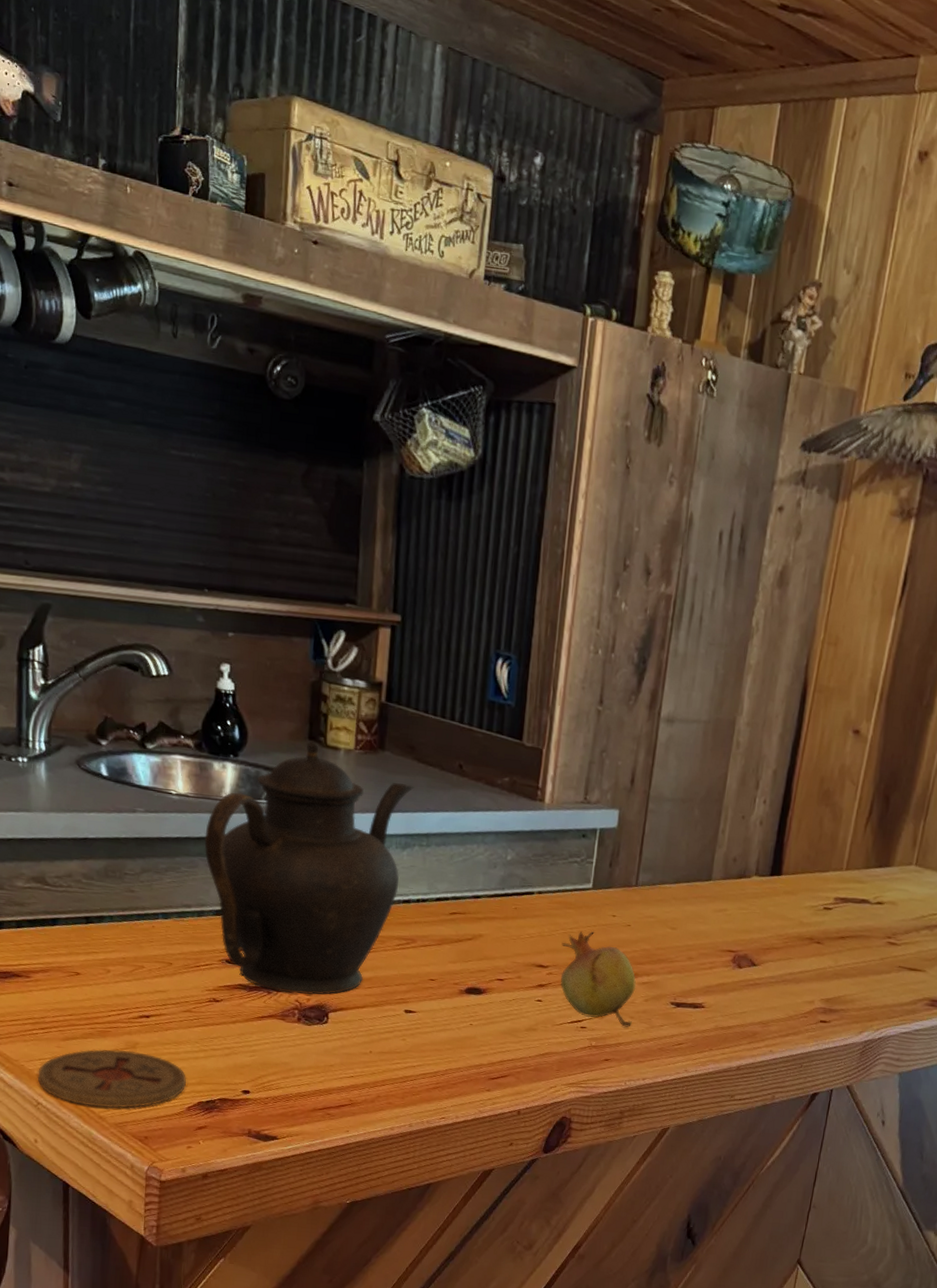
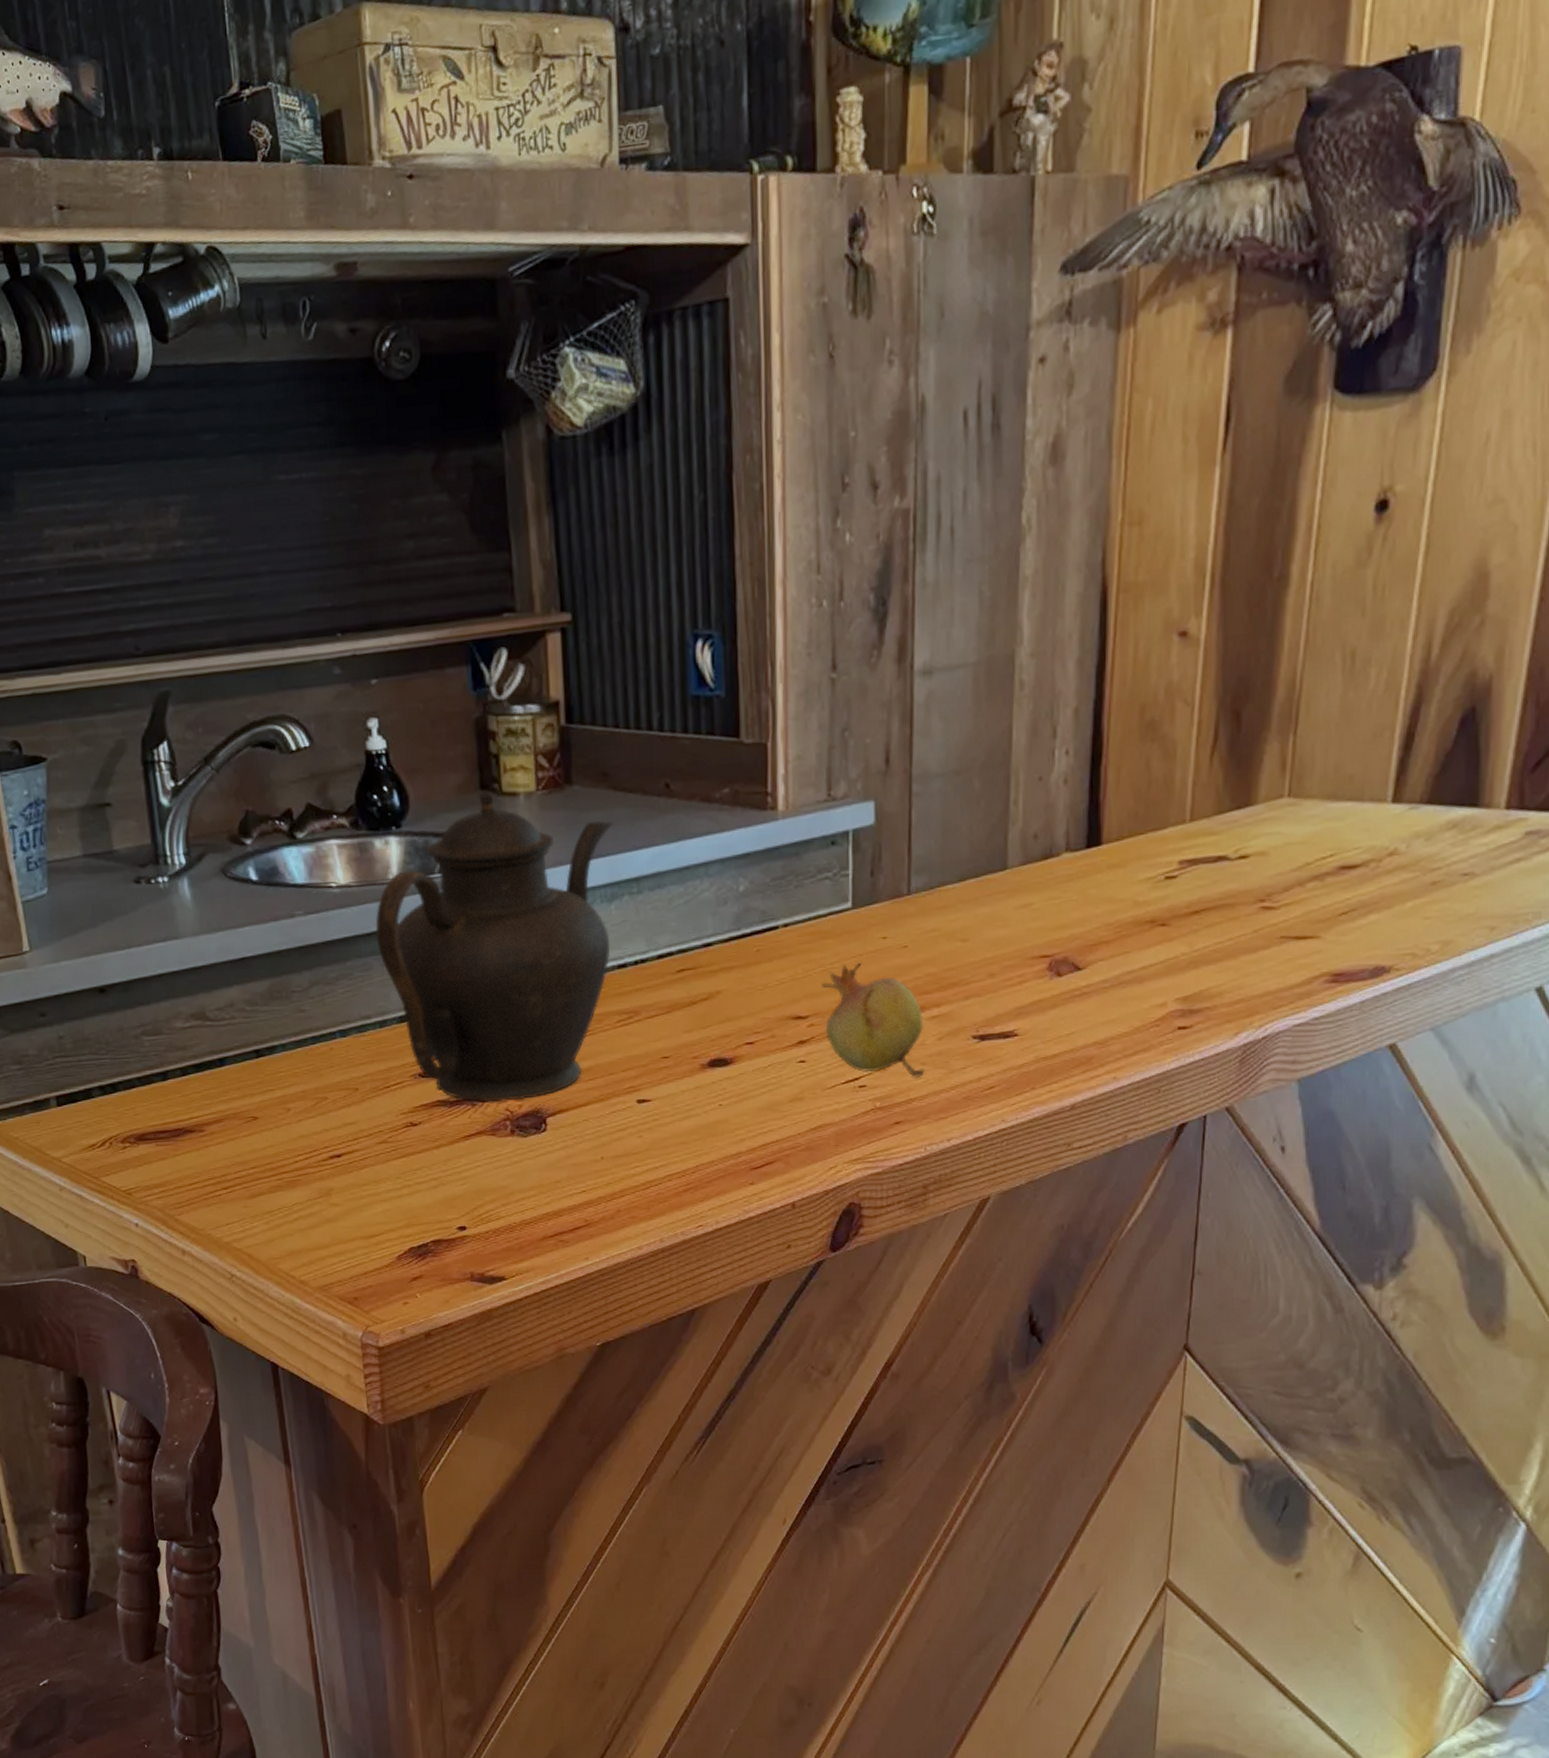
coaster: present [37,1049,186,1109] -> none [227,1199,392,1271]

